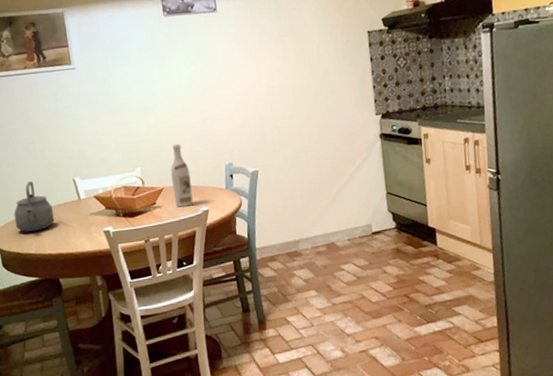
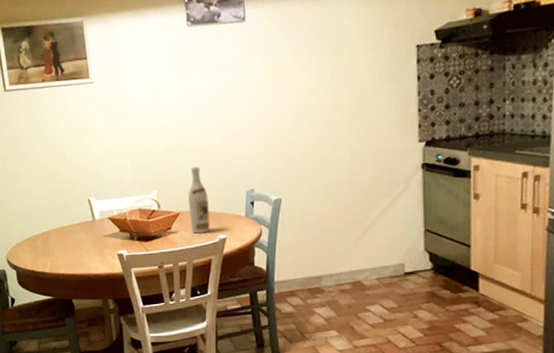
tea kettle: present [14,181,55,232] -> none [29,199,69,251]

